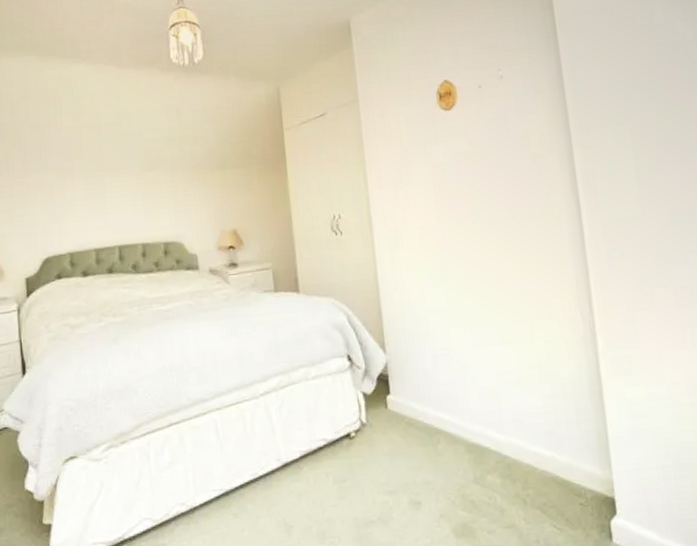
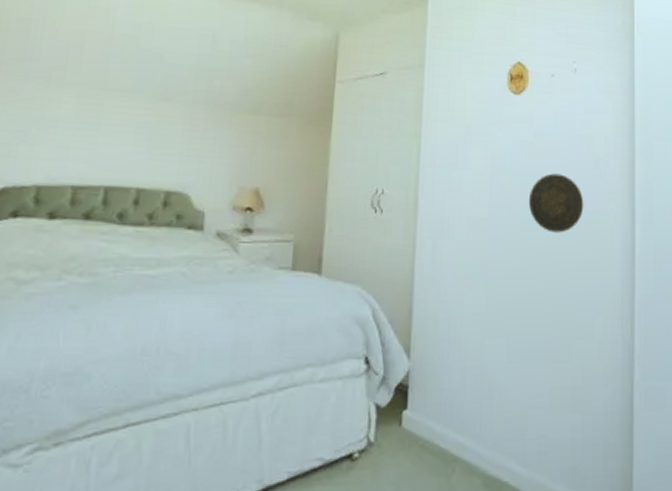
decorative plate: none [472,175,528,230] -> present [528,173,584,233]

